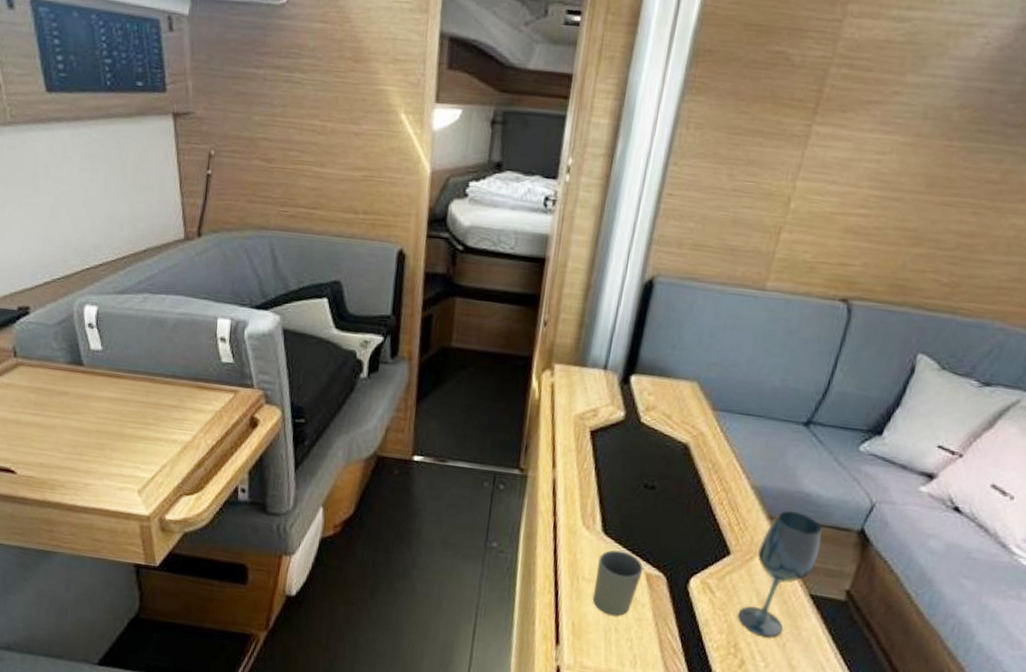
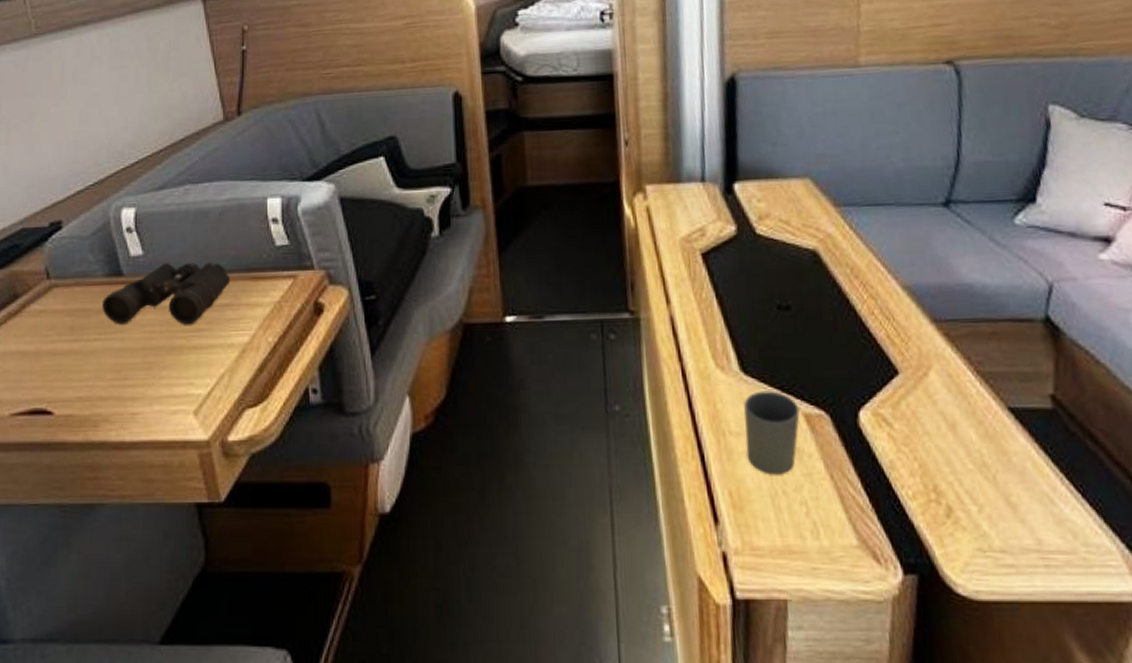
binoculars: none [63,360,179,418] -> present [102,262,231,325]
wineglass: present [738,511,823,638] -> none [927,309,1005,472]

